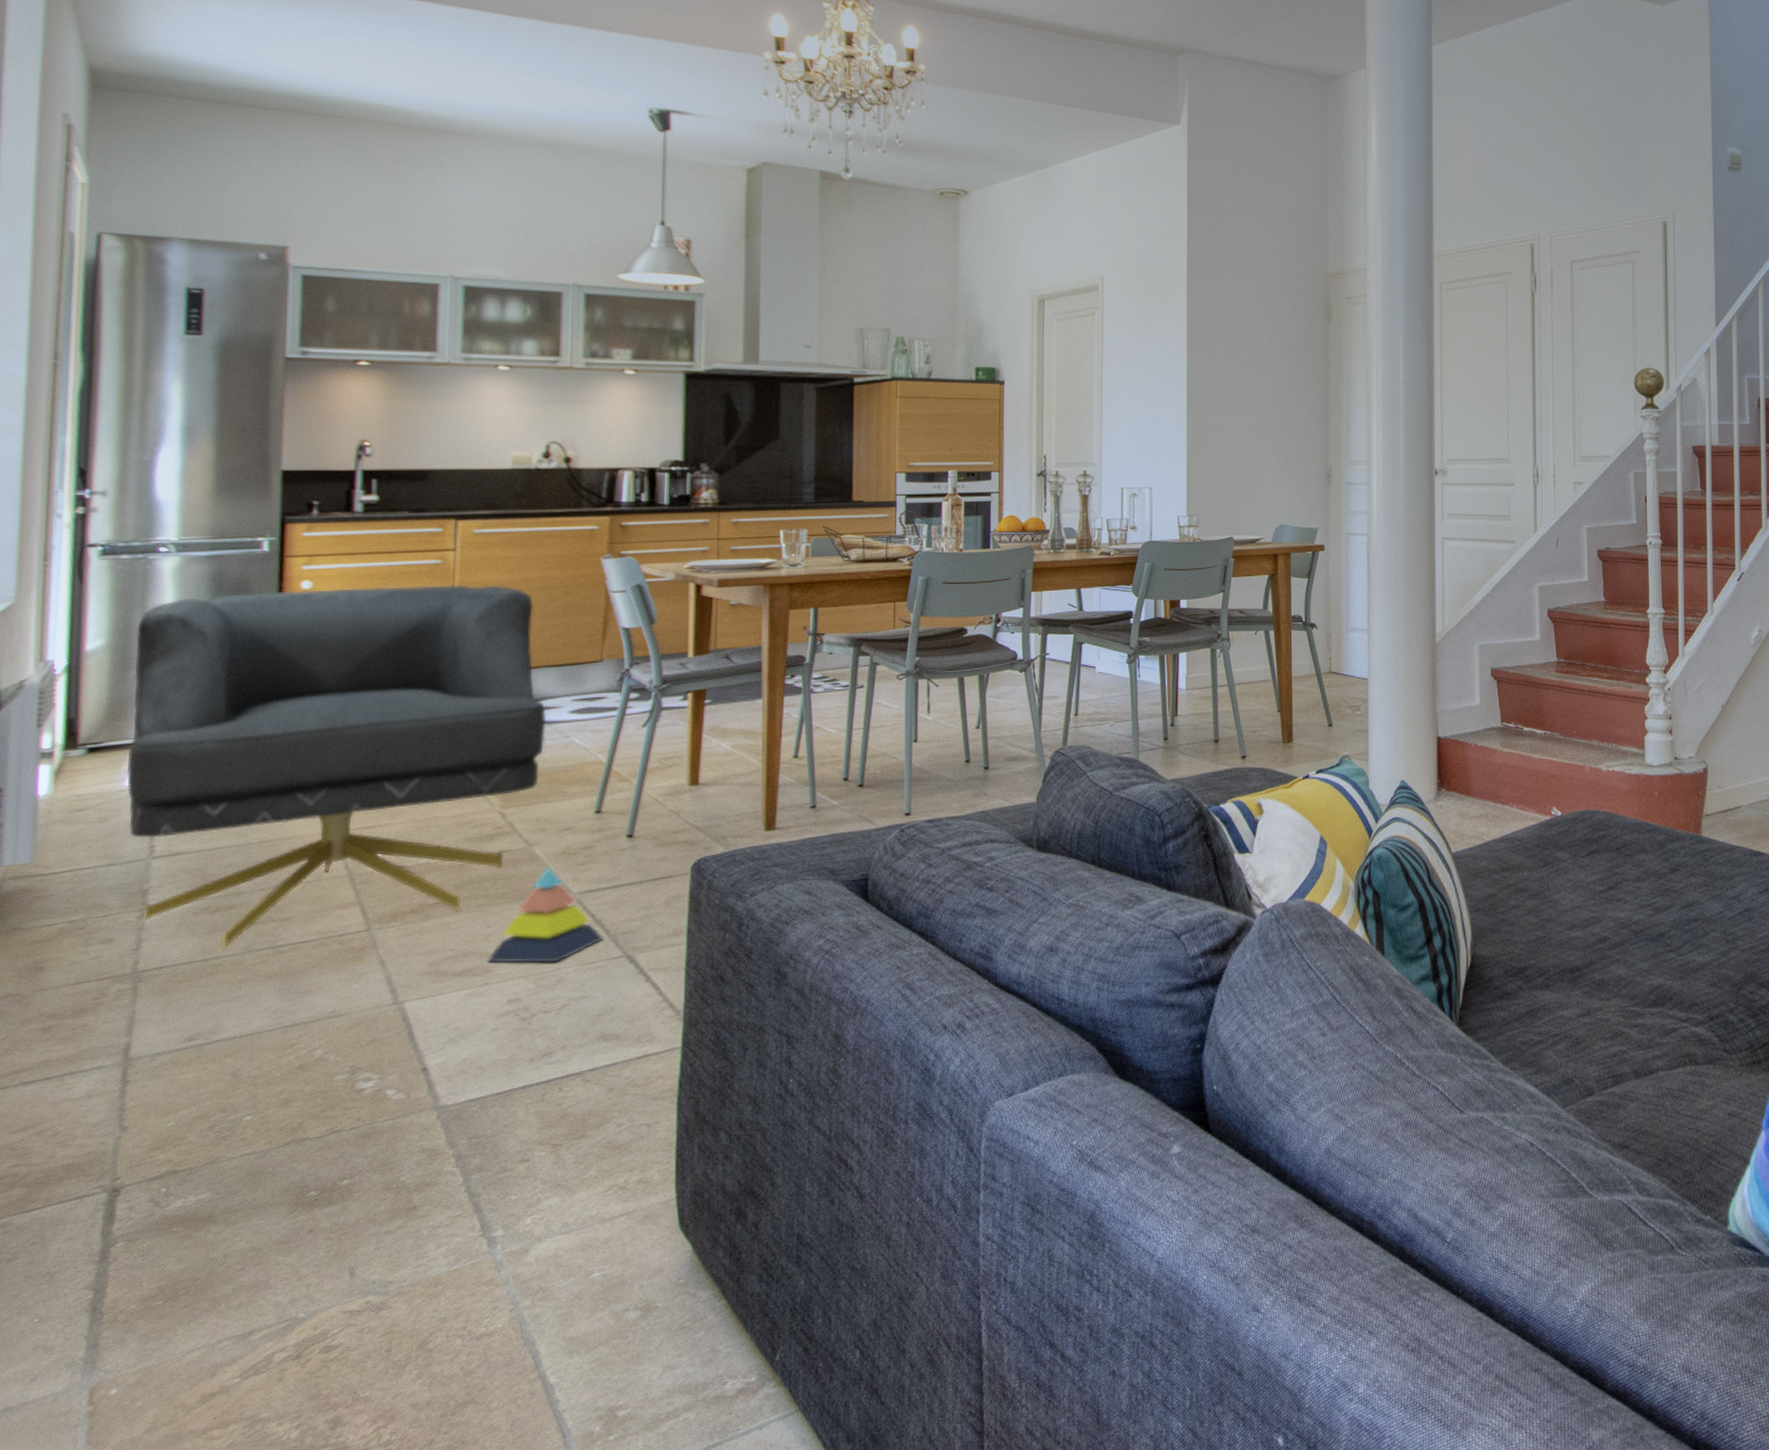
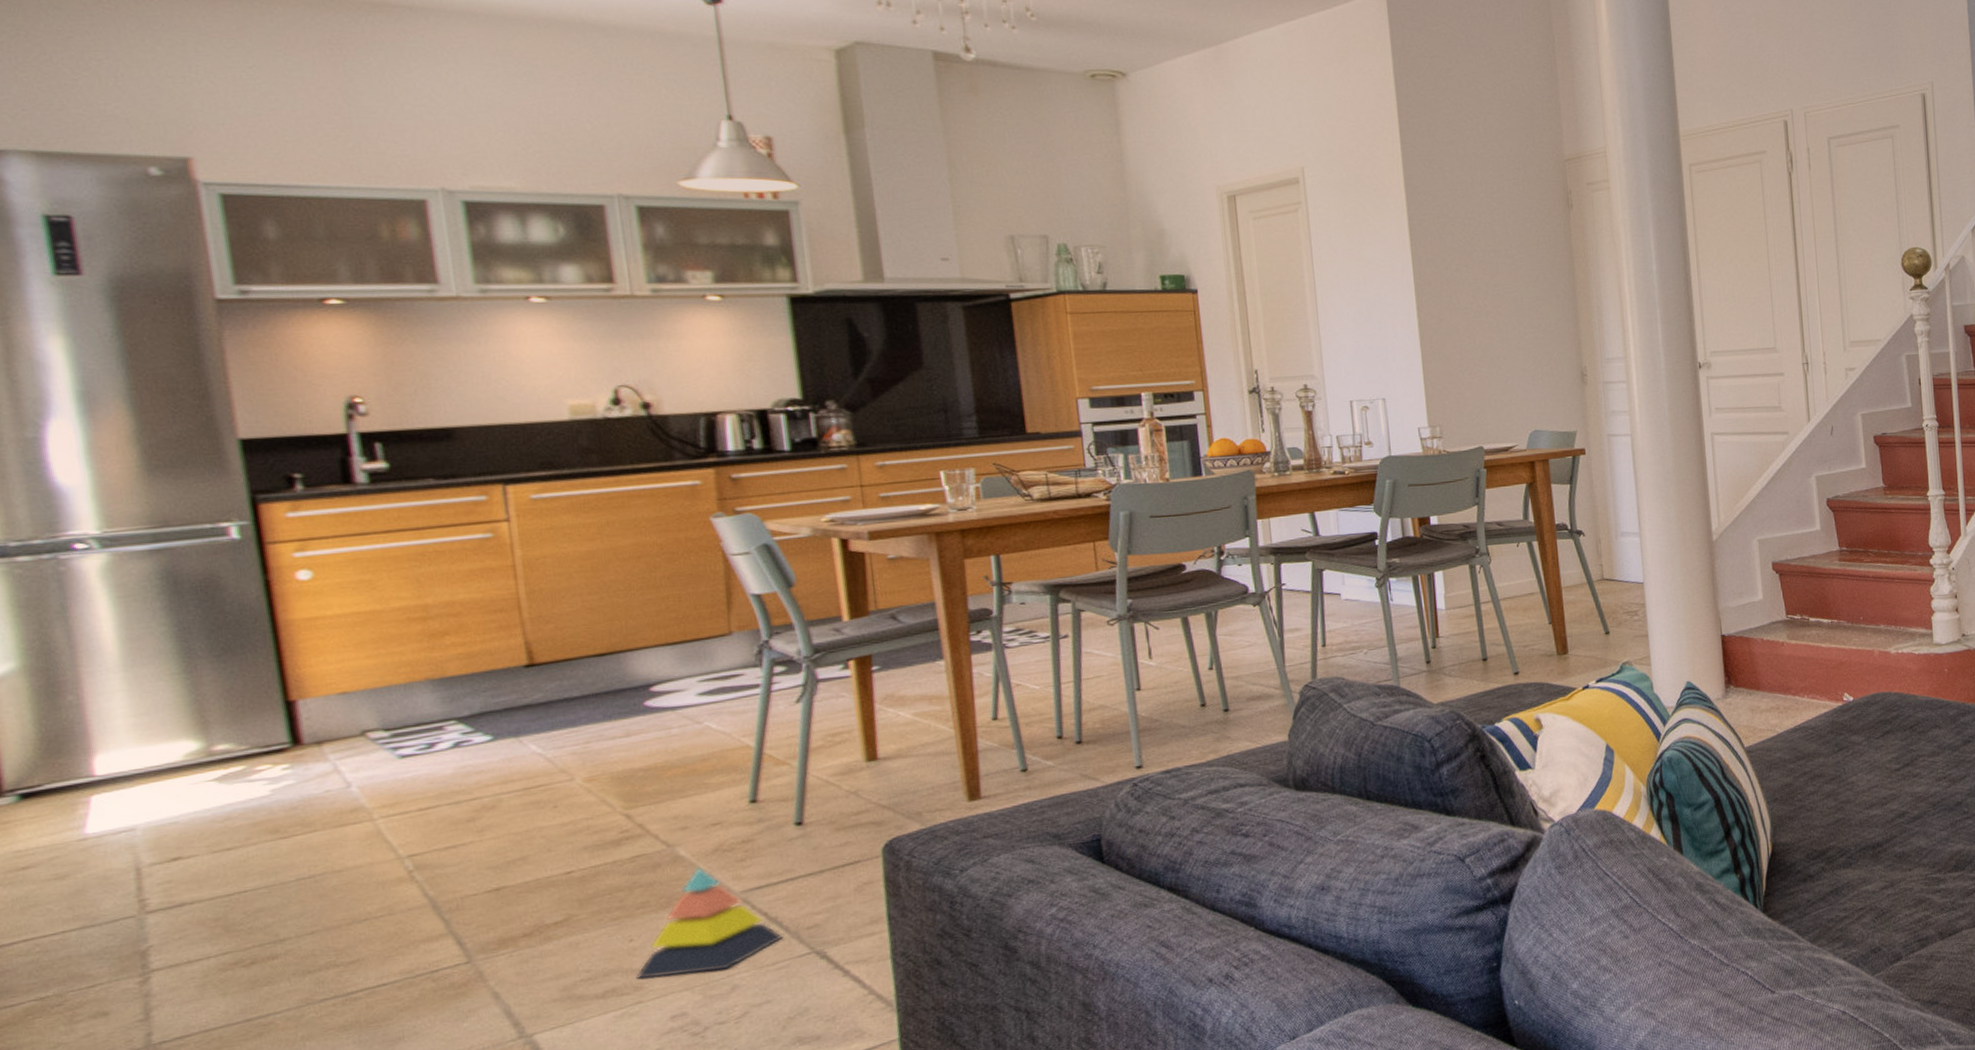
armchair: present [126,585,547,950] -> none [62,557,670,1007]

